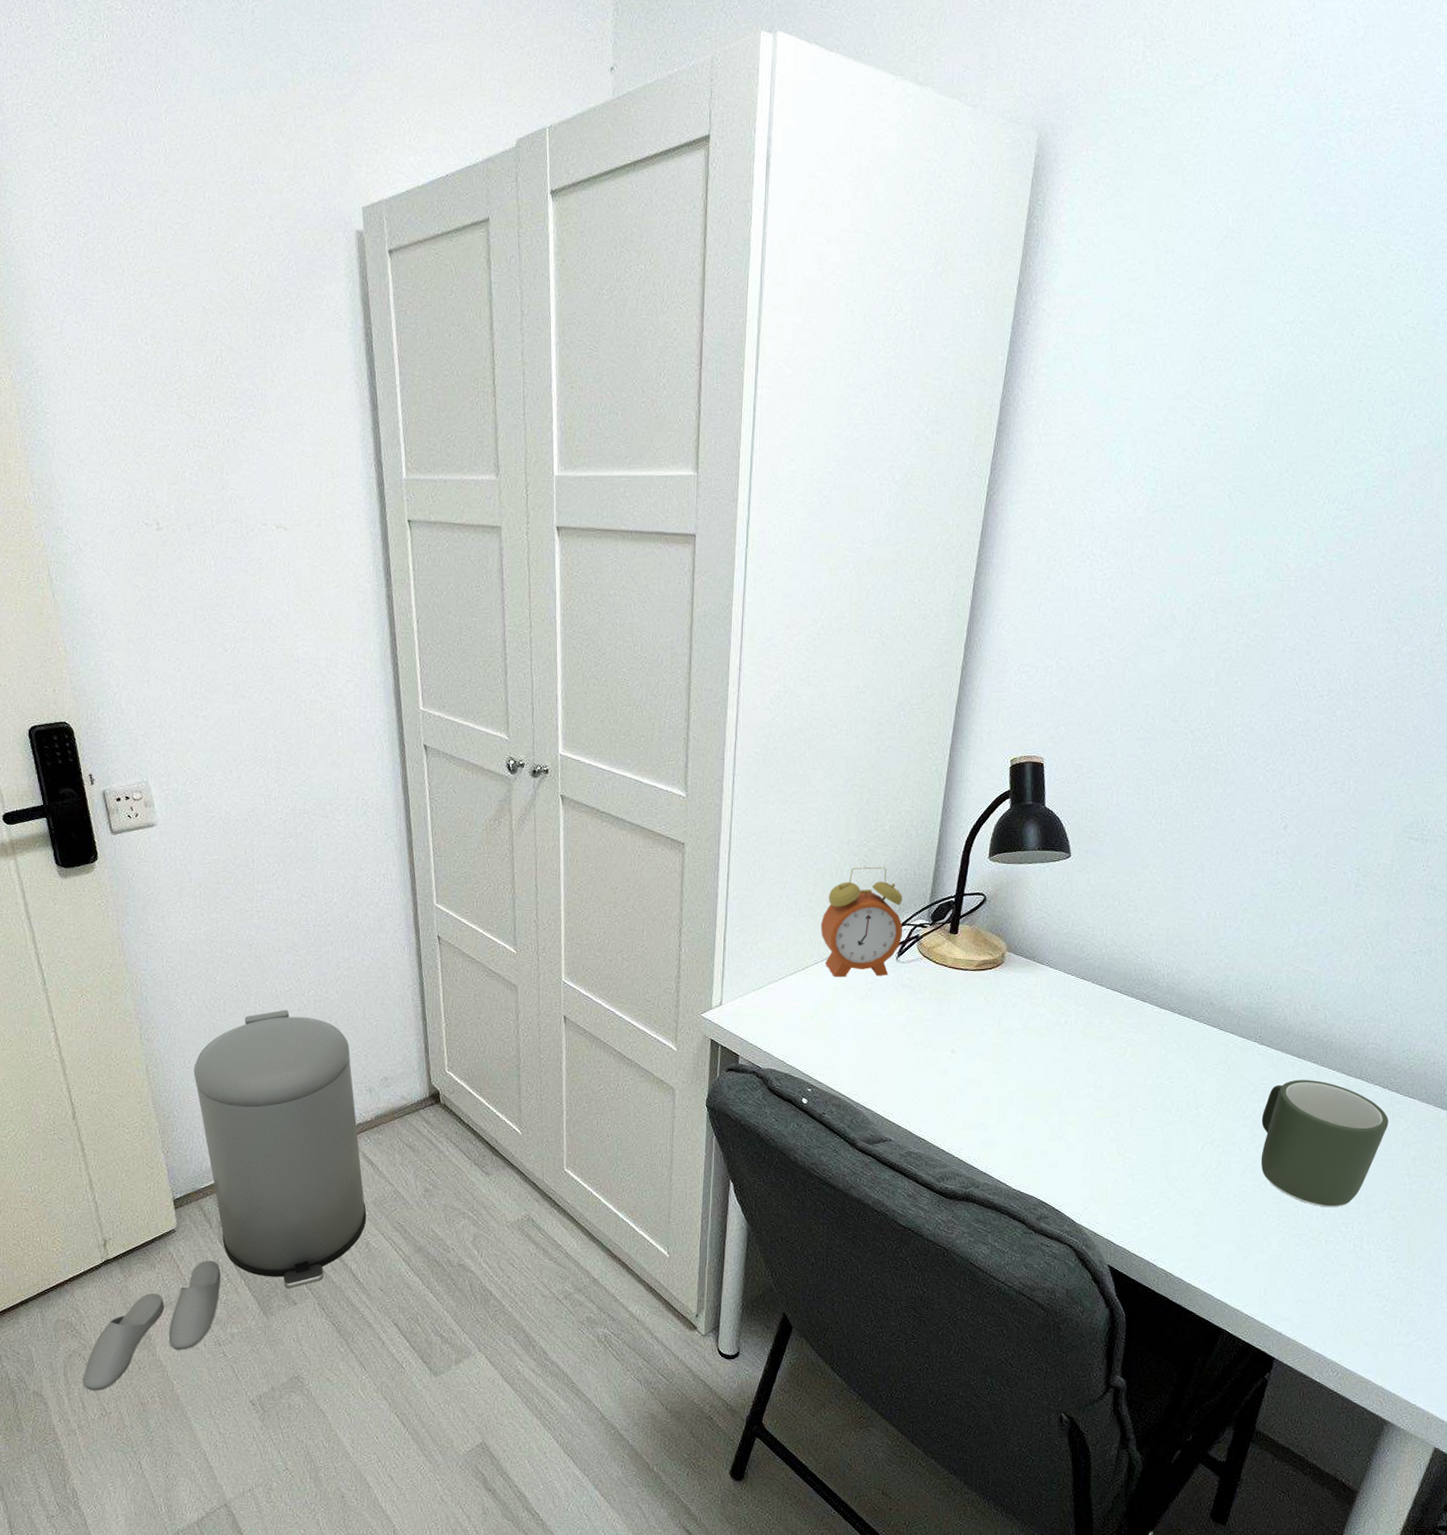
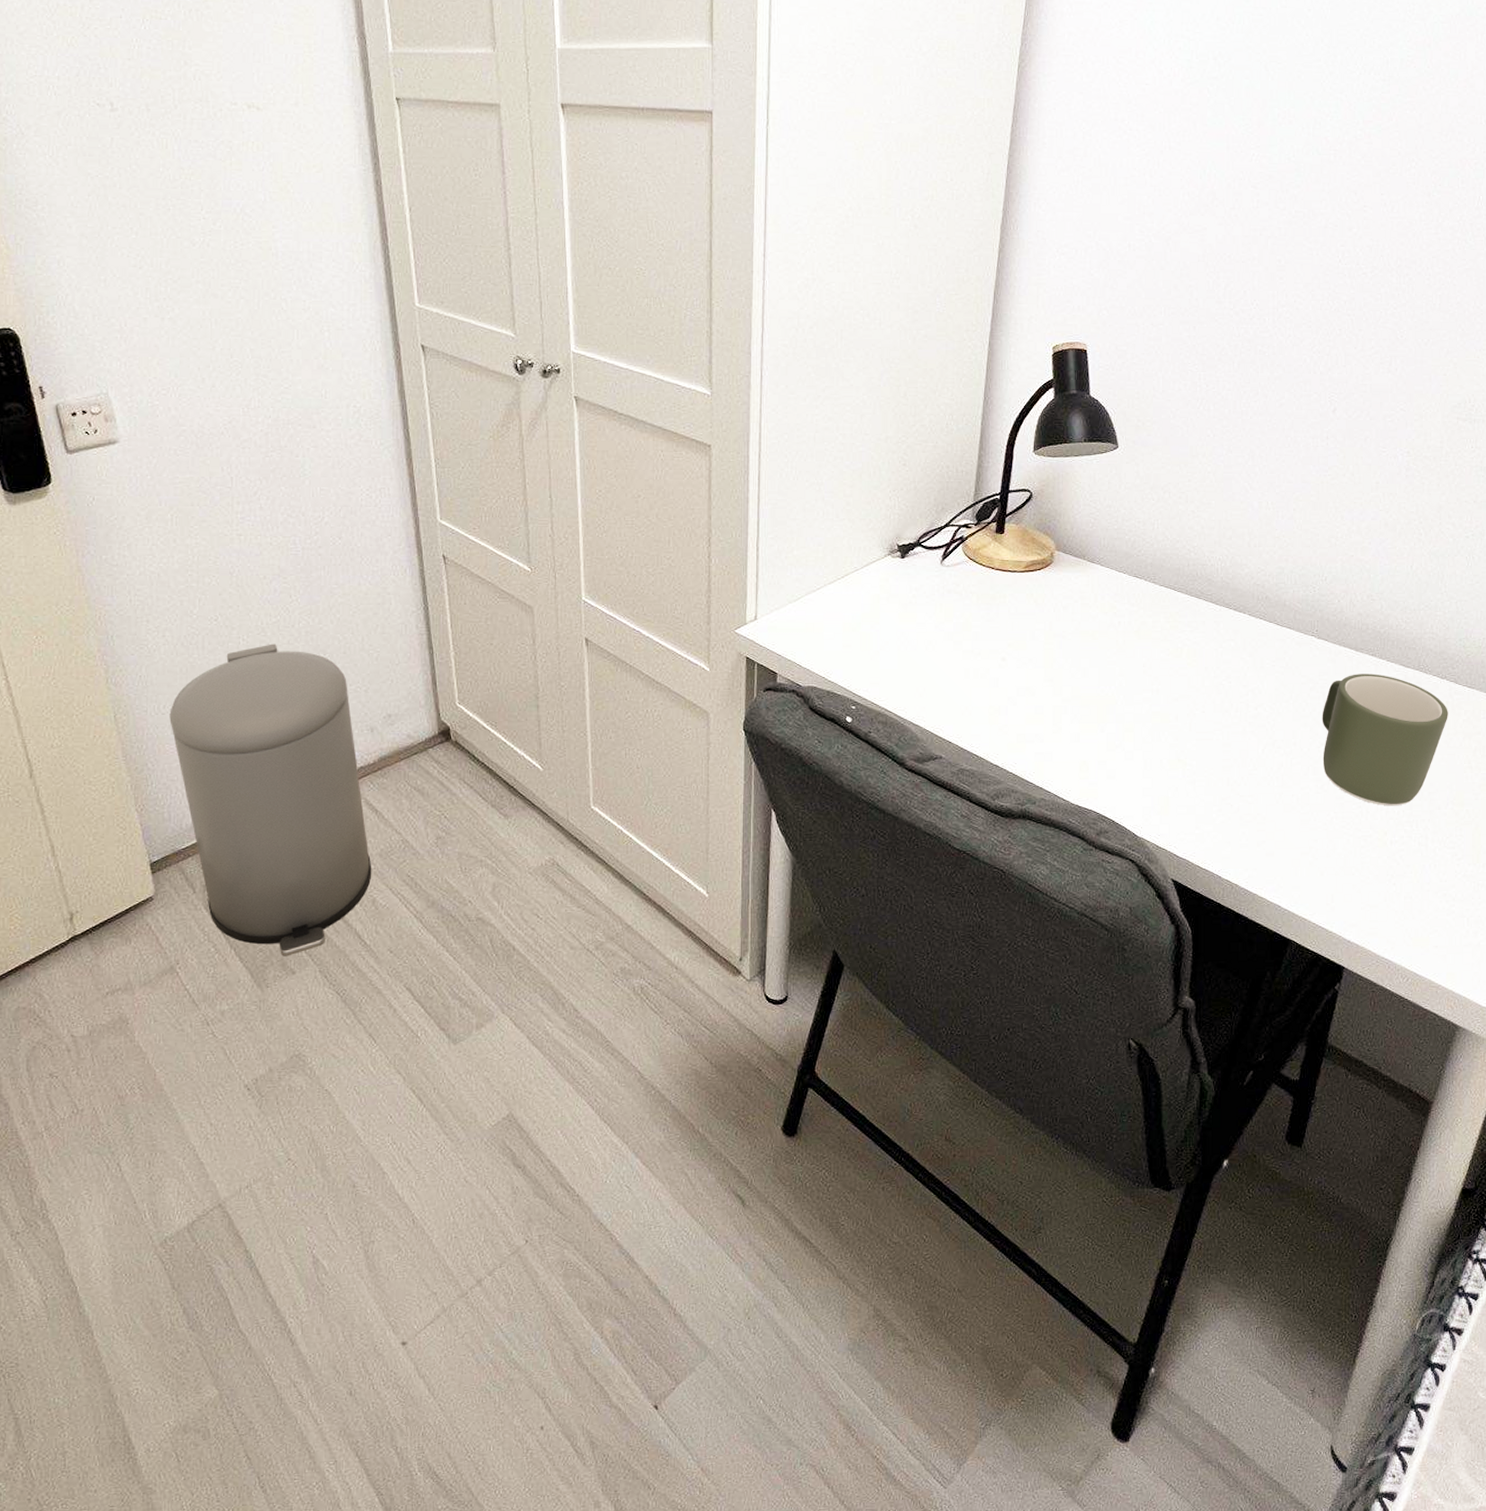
slippers: present [82,1260,221,1390] -> none [49,929,208,1086]
alarm clock: present [820,867,903,977] -> none [859,465,947,585]

